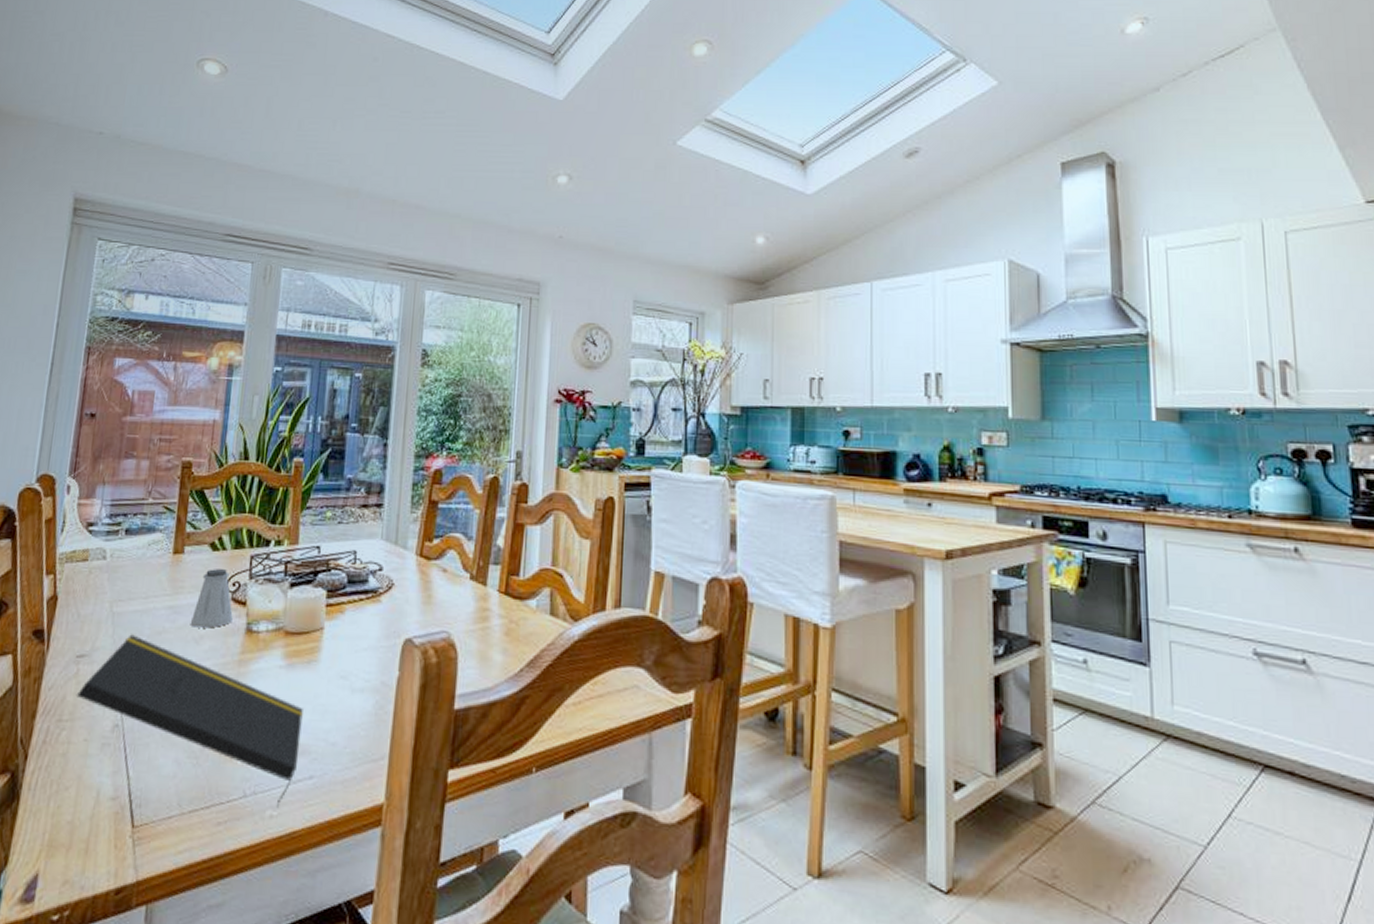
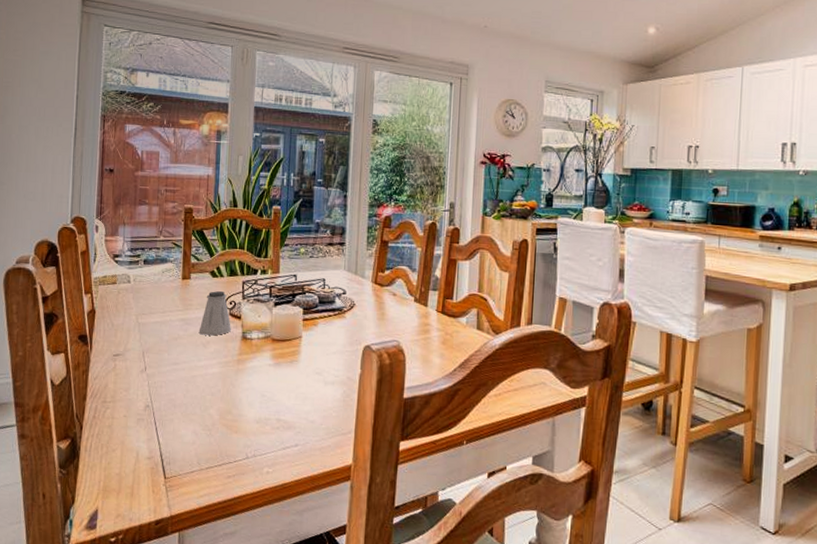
notepad: present [76,634,303,807] -> none [115,339,288,466]

